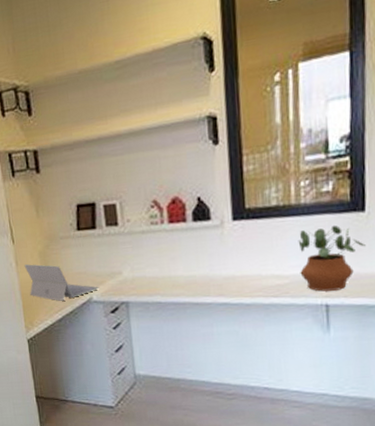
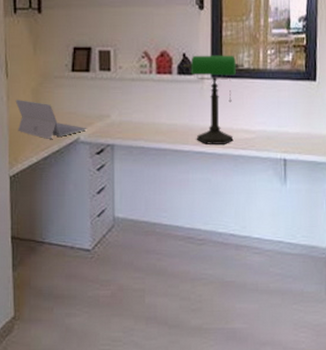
desk lamp: none [198,192,273,295] -> present [182,55,245,144]
potted plant: present [298,225,366,292] -> none [264,90,316,147]

